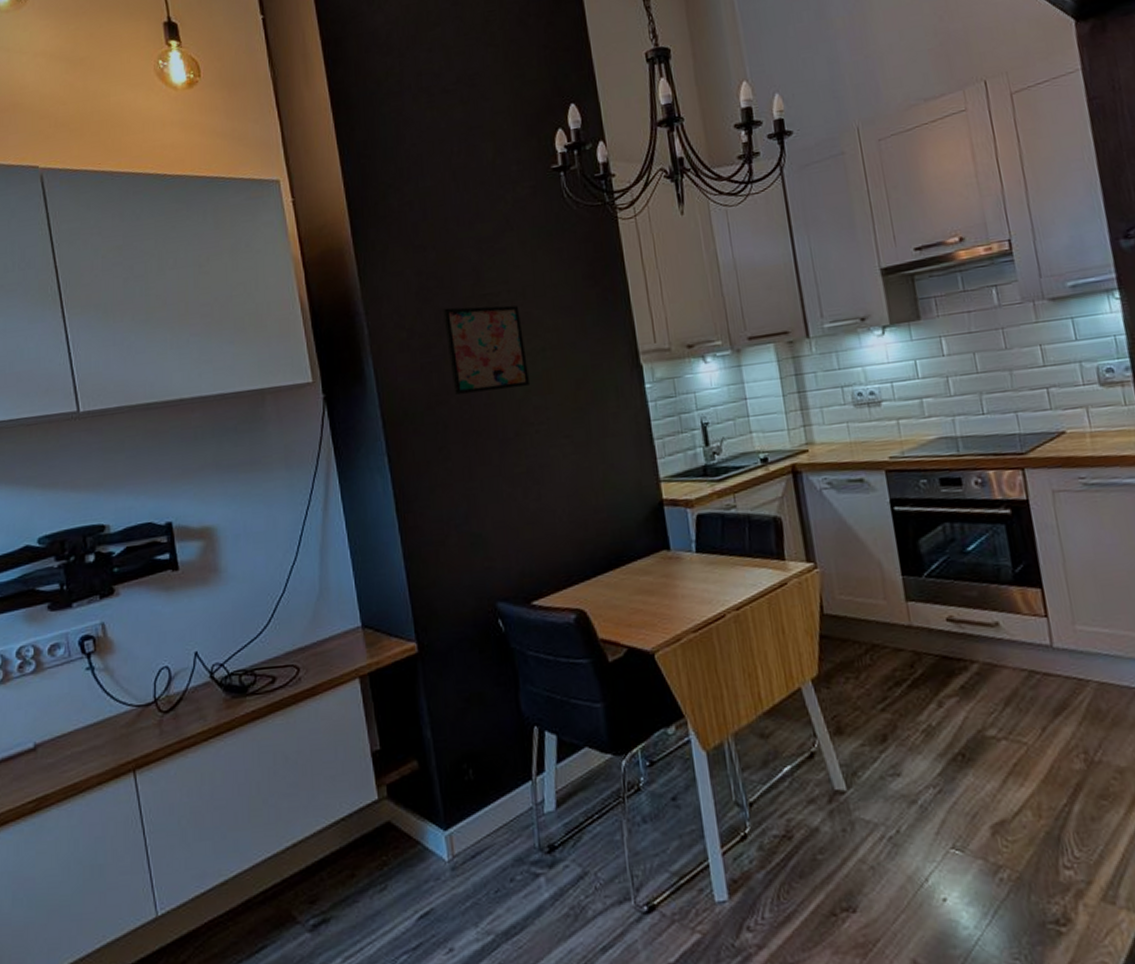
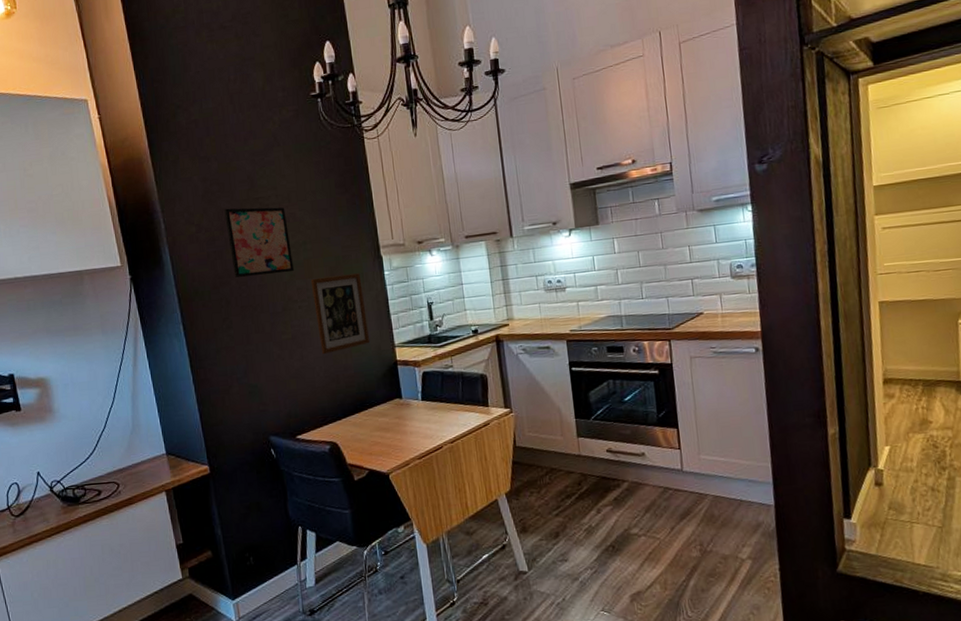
picture frame: none [550,386,628,493] -> present [310,273,370,355]

